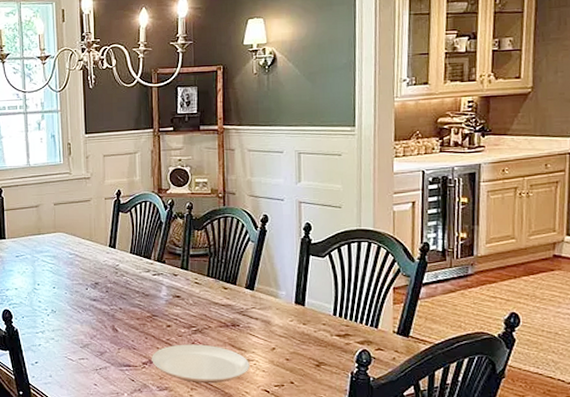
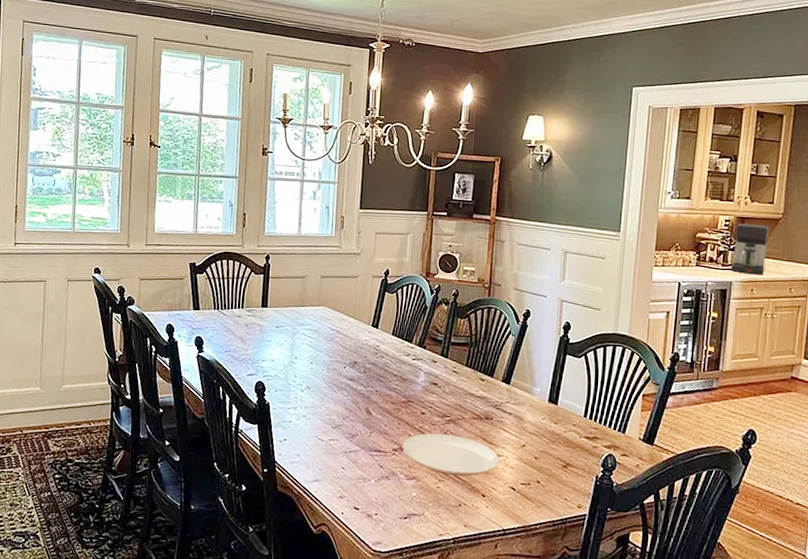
coffee maker: none [478,101,517,154] -> present [731,223,769,275]

